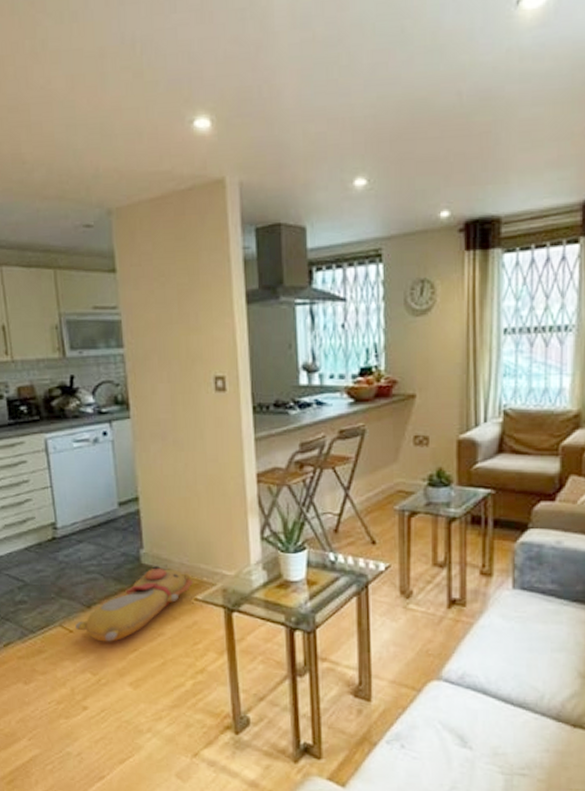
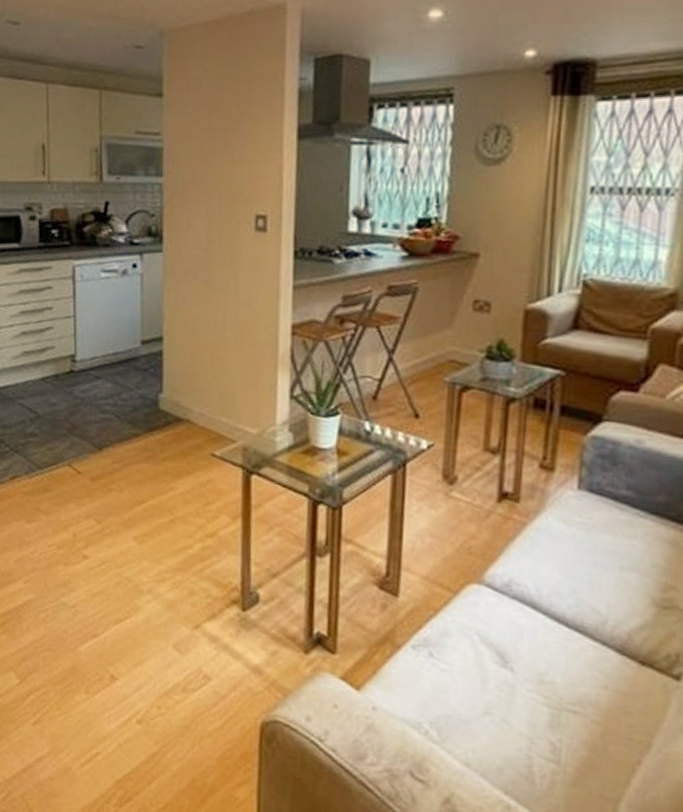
dog bed: present [74,566,194,642] -> none [83,413,213,490]

